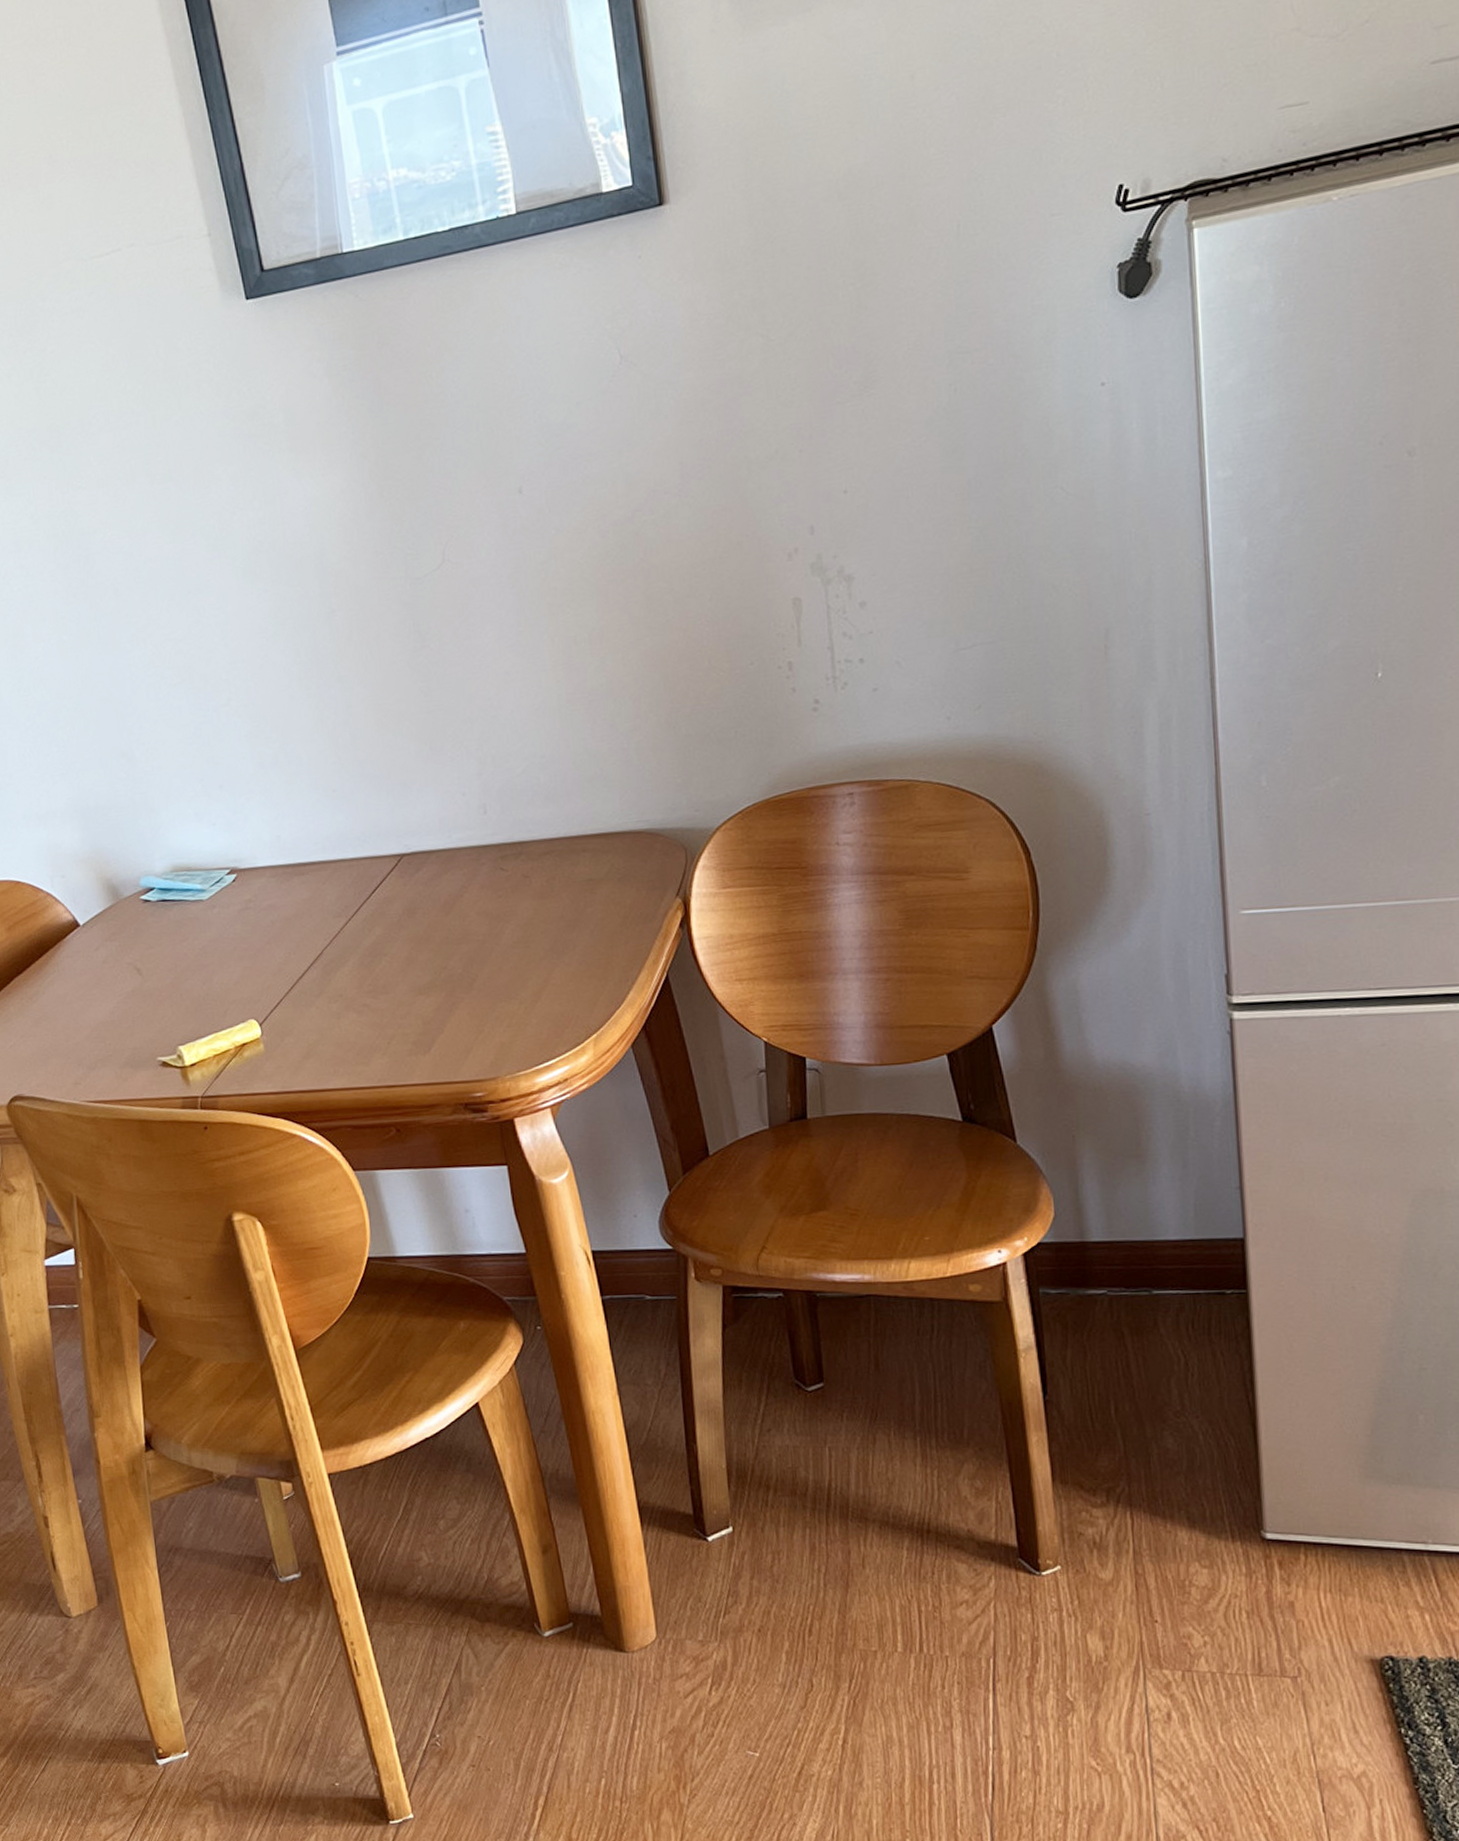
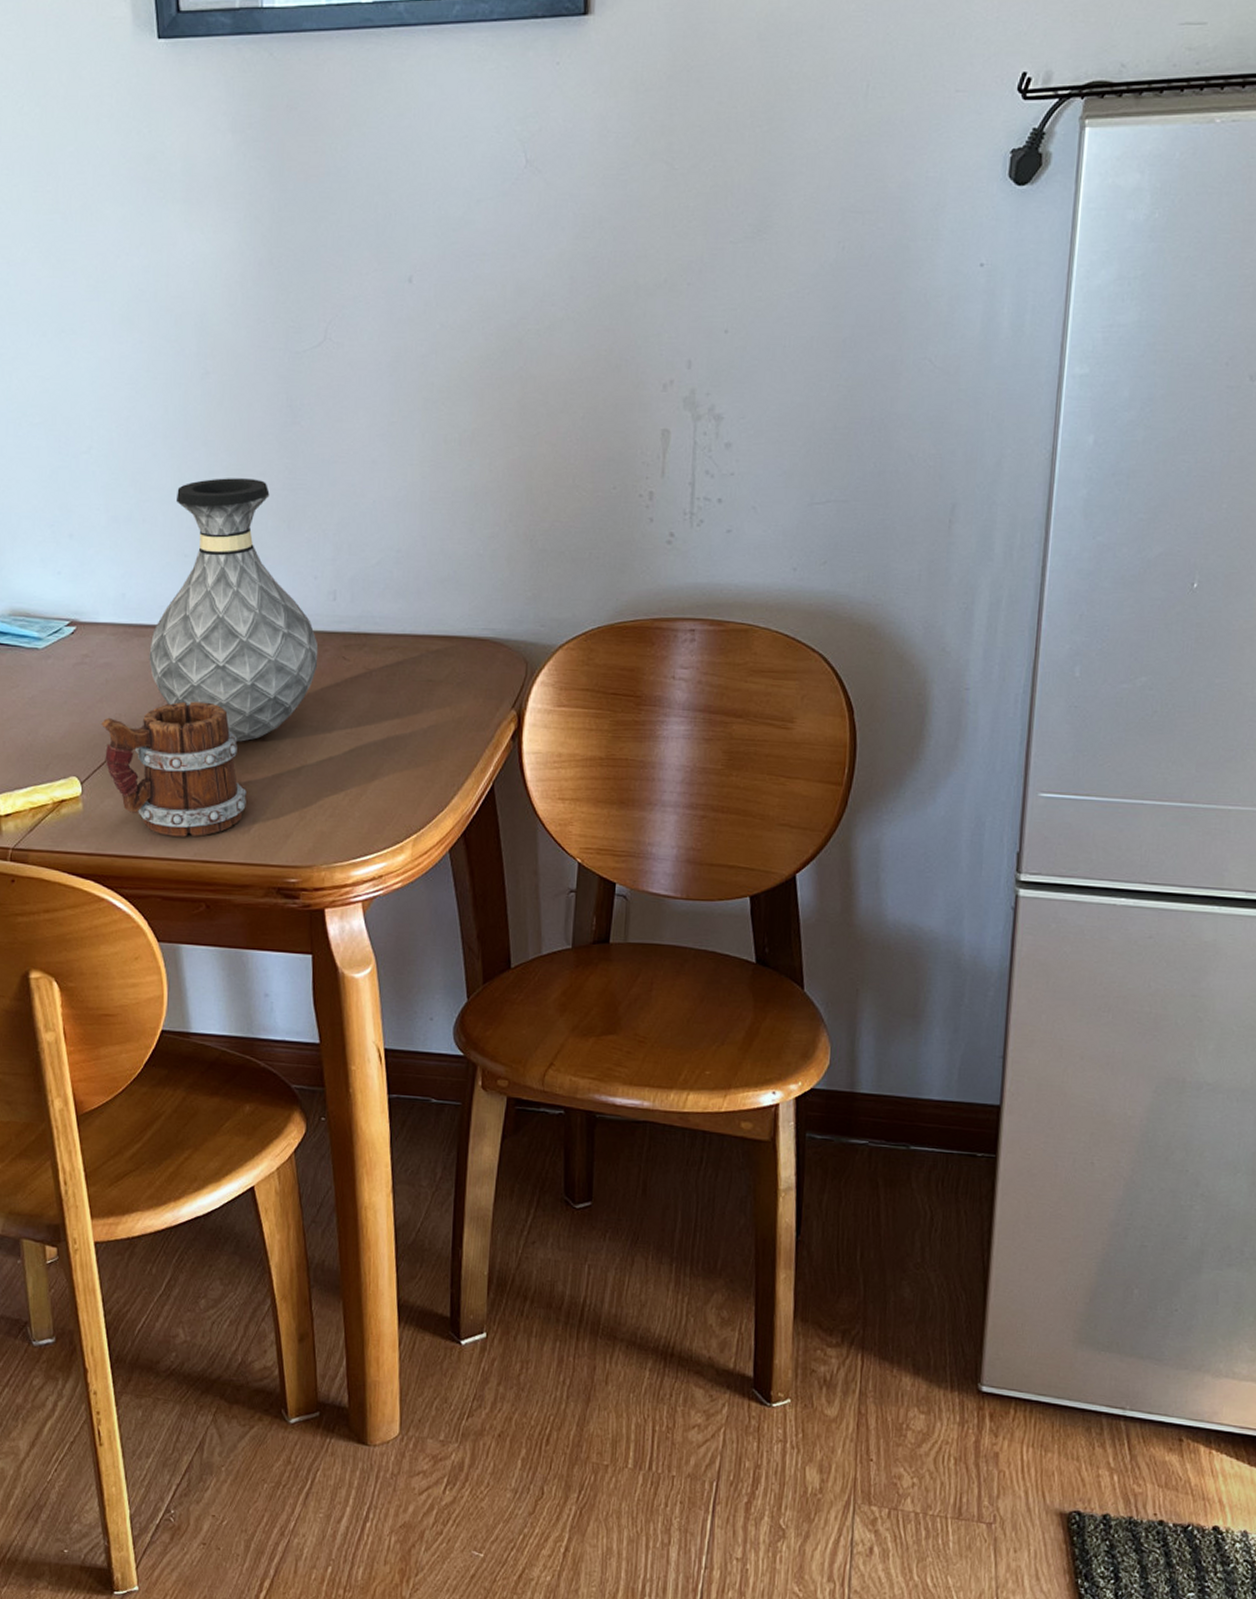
mug: none [273,930,423,1066] -> present [102,701,247,837]
vase: none [310,706,477,965] -> present [149,478,319,742]

